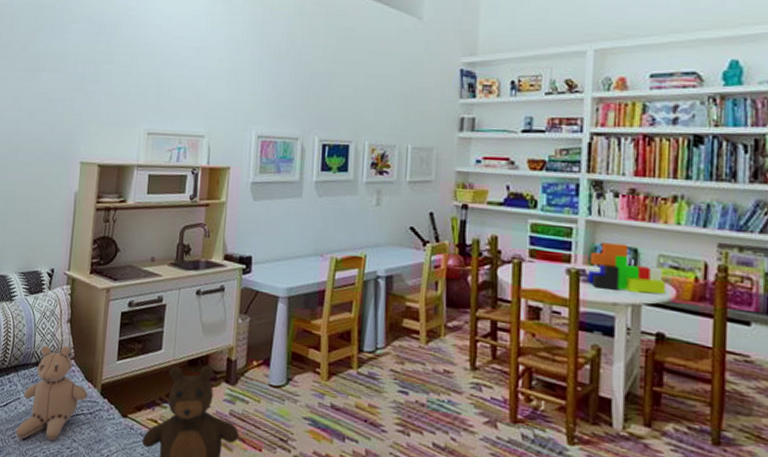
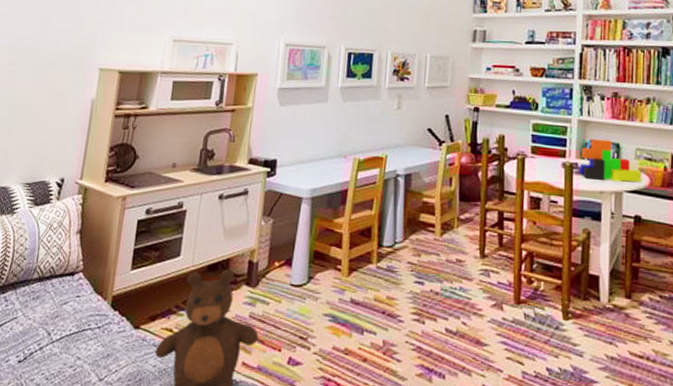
doll: present [15,345,88,440] -> none [9,259,97,362]

